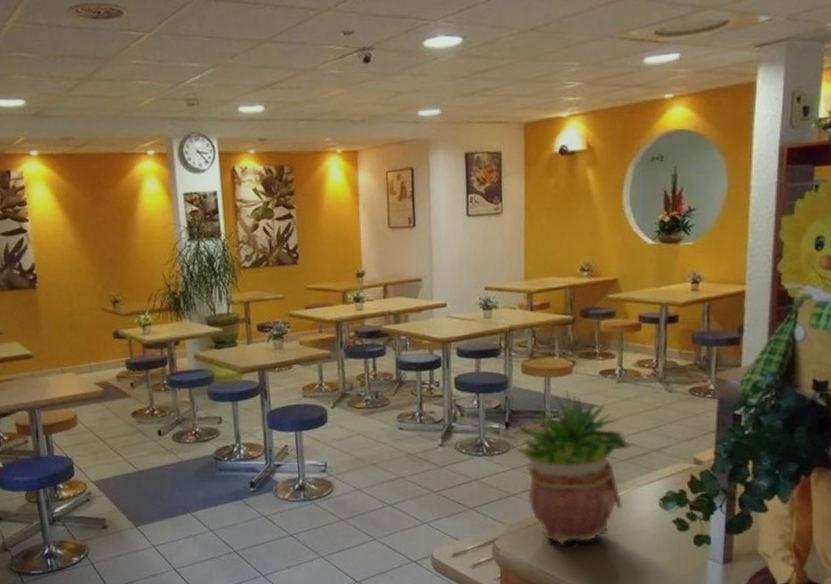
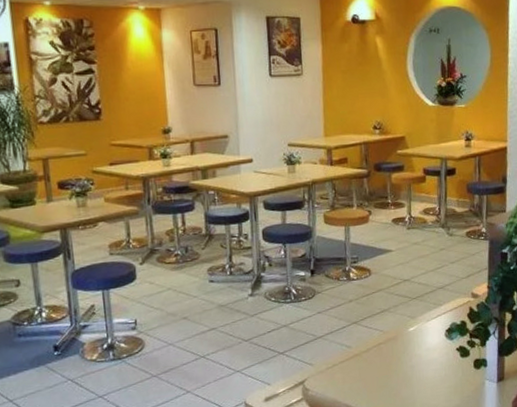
potted plant: present [512,390,634,547] -> none [317,237,423,381]

